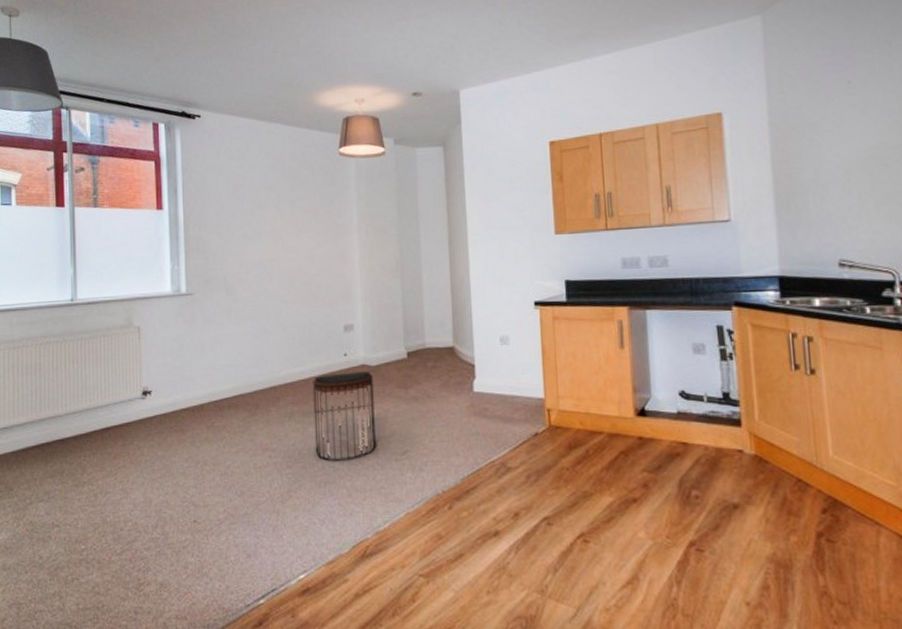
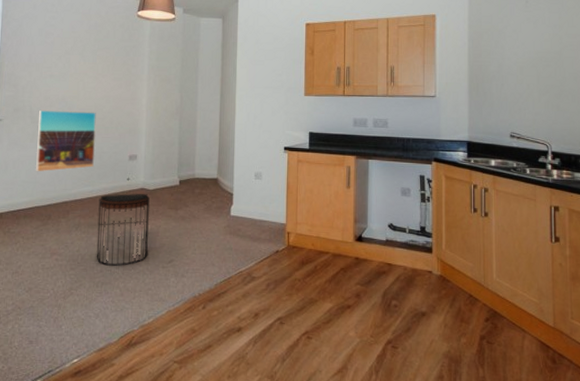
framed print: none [234,276,304,353] -> present [36,110,96,172]

